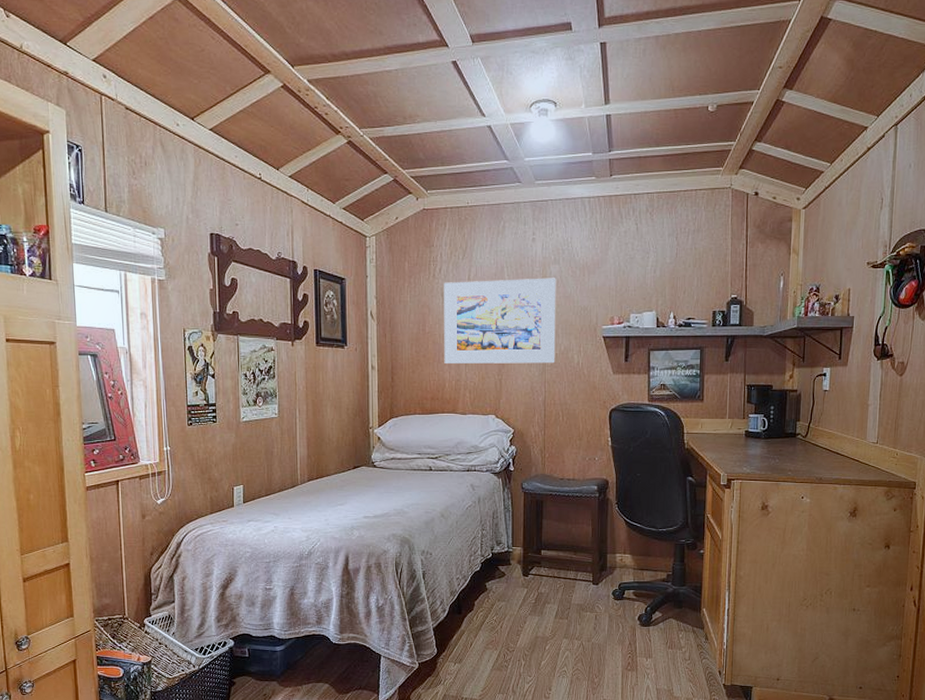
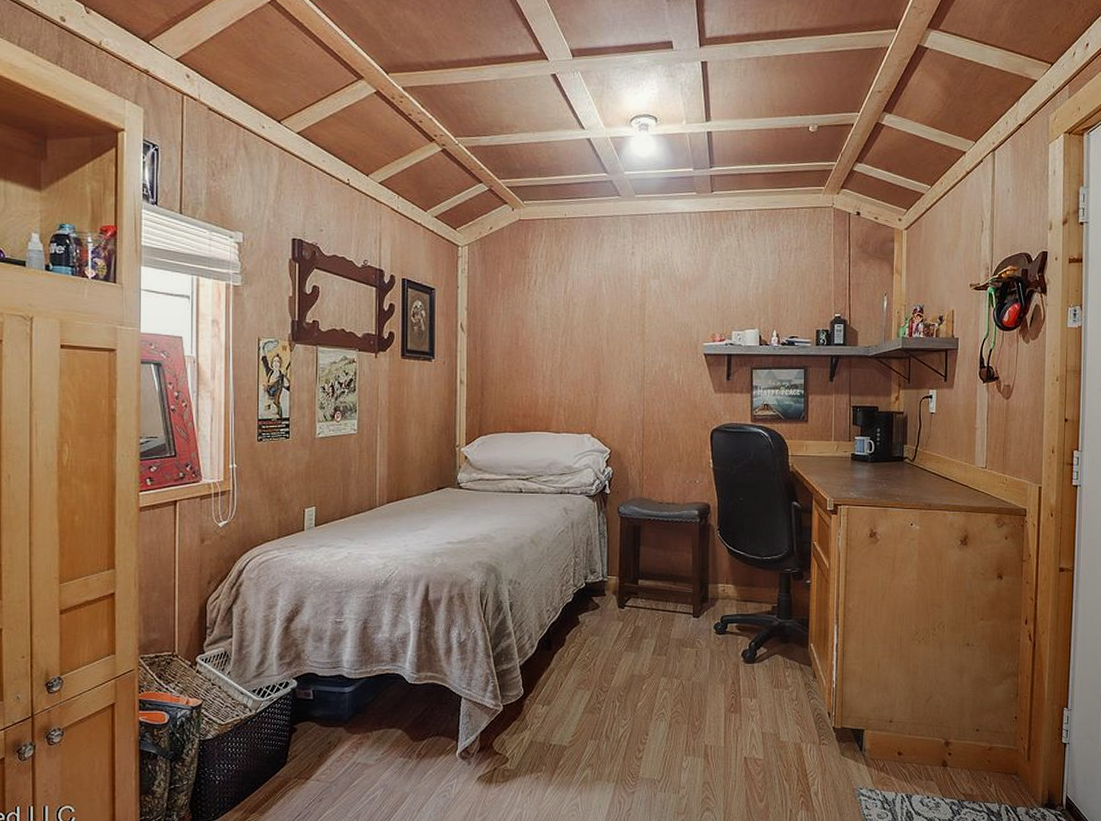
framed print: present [444,278,556,364] -> none [538,292,656,381]

